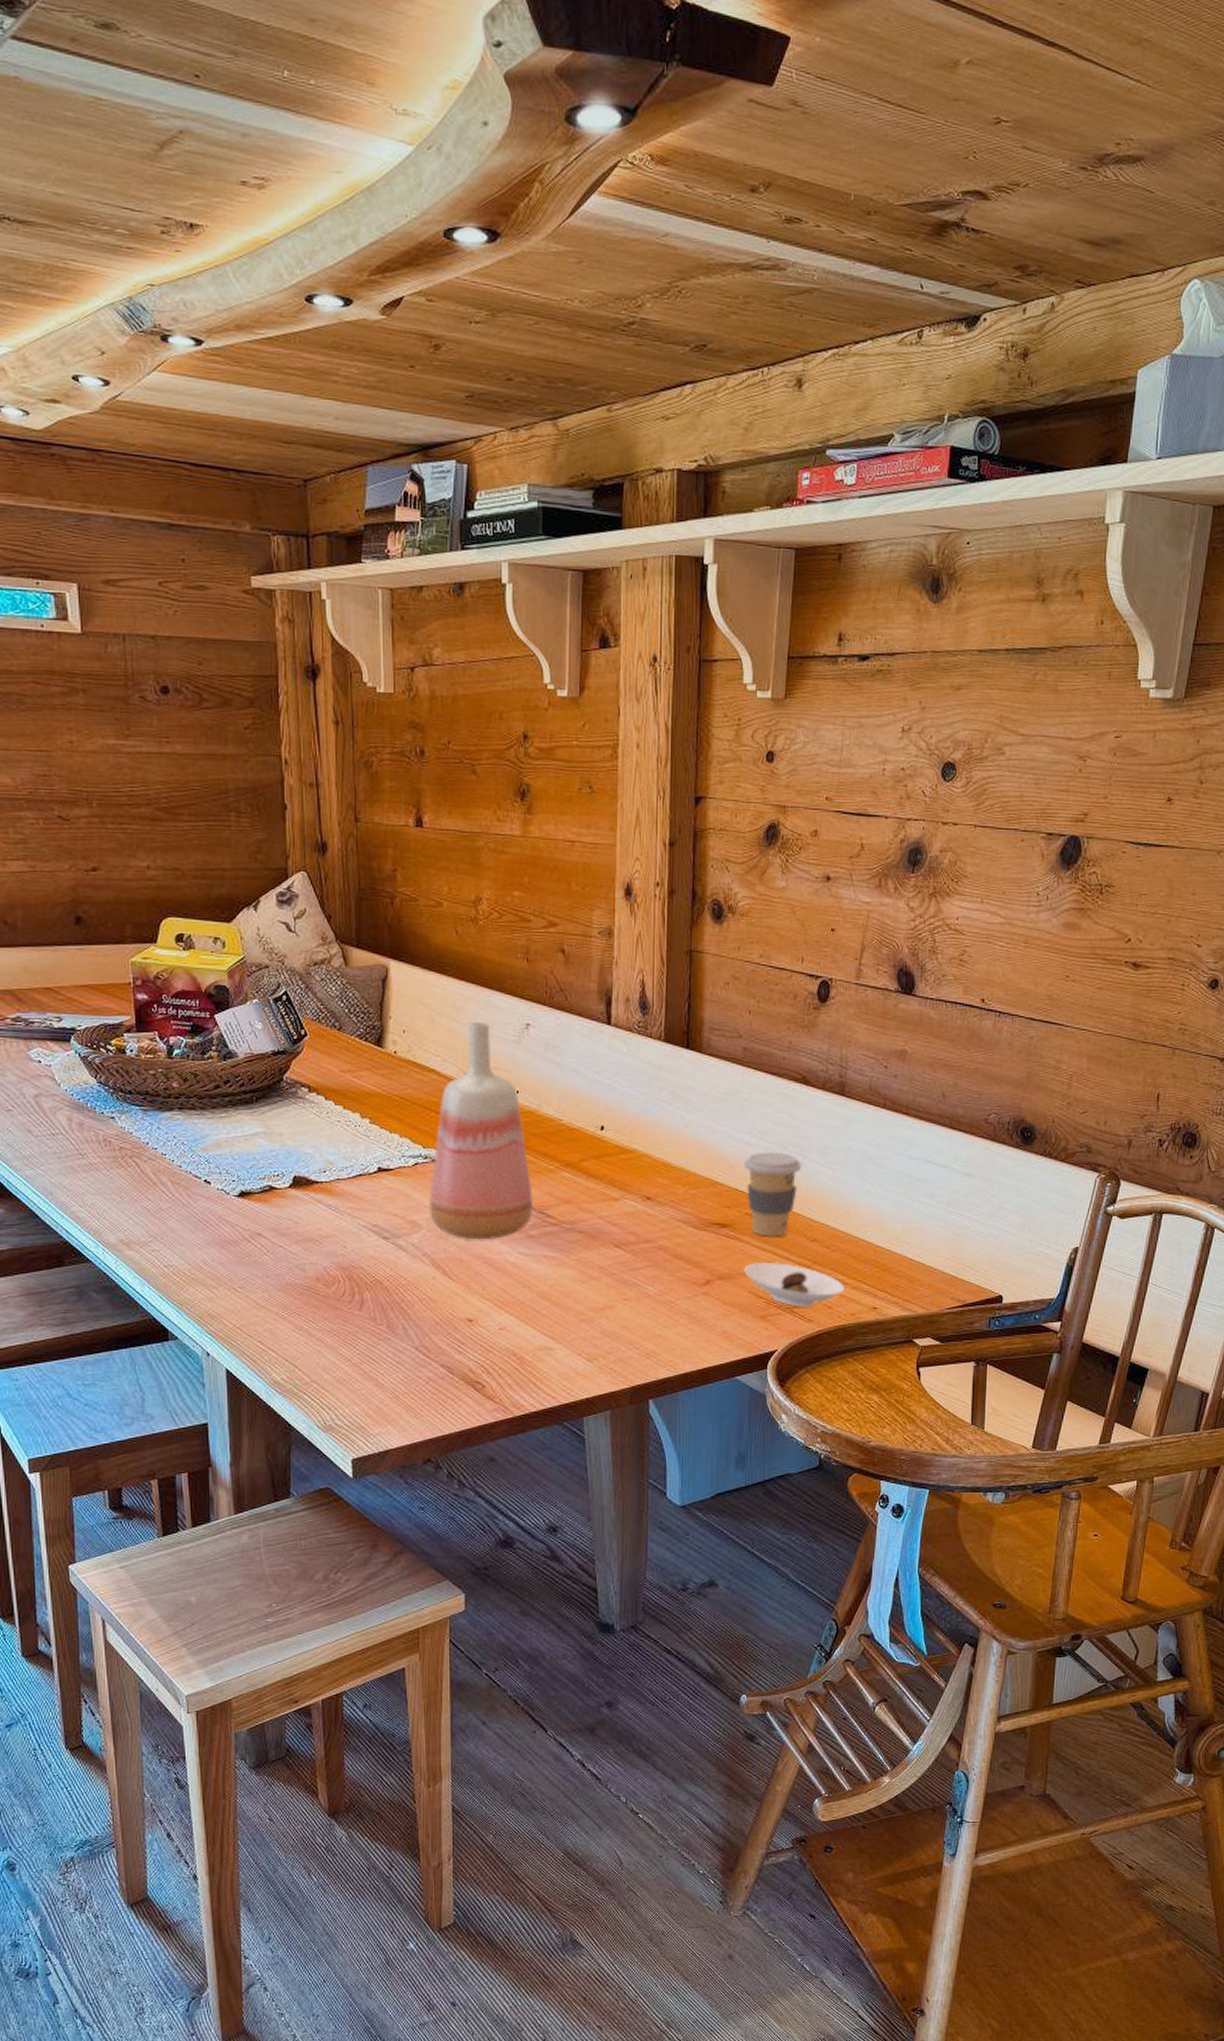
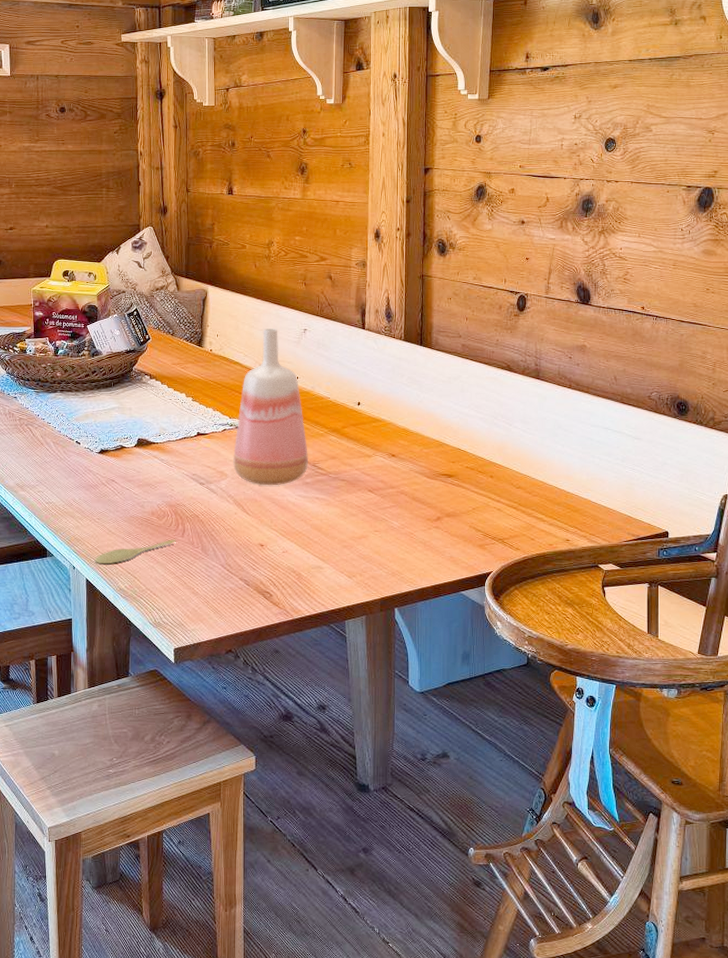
spoon: none [237,1314,353,1349] -> present [94,539,177,565]
coffee cup: present [743,1152,802,1237] -> none [464,421,508,485]
saucer: present [744,1263,844,1307] -> none [466,504,543,539]

